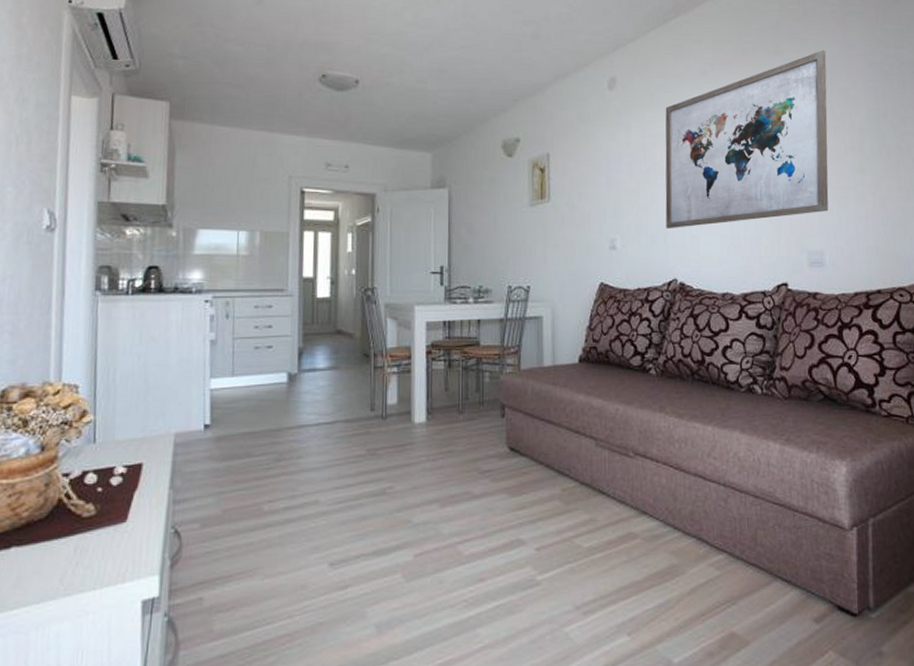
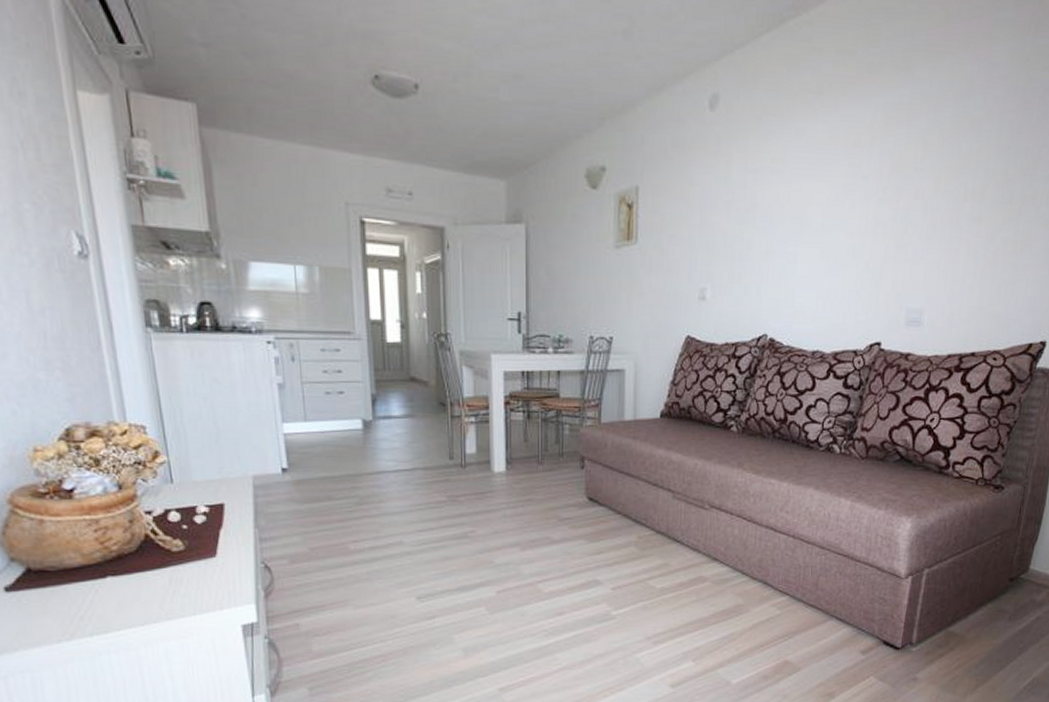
wall art: present [665,50,829,229] -> none [761,68,964,280]

